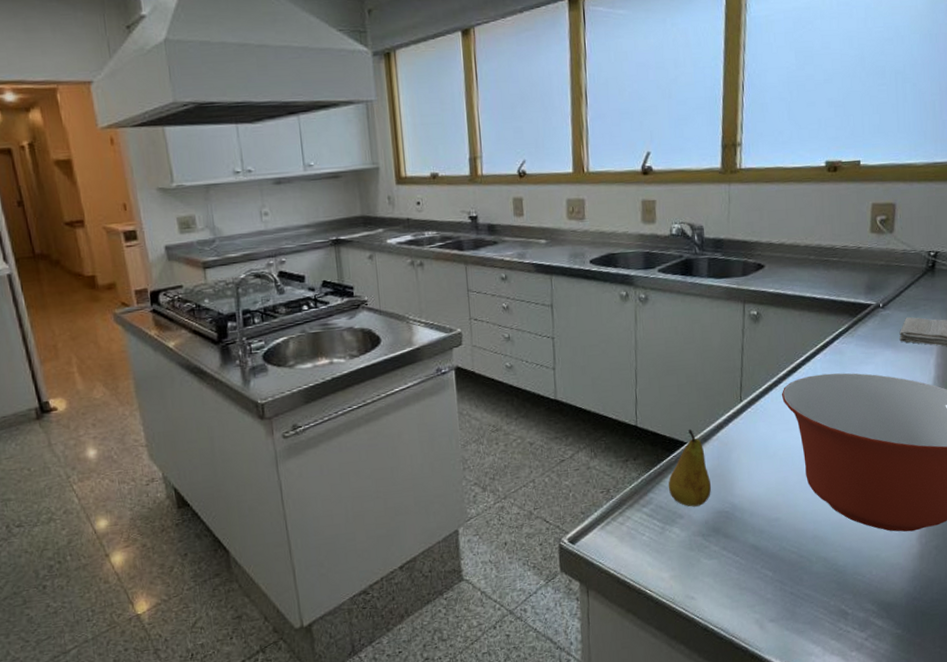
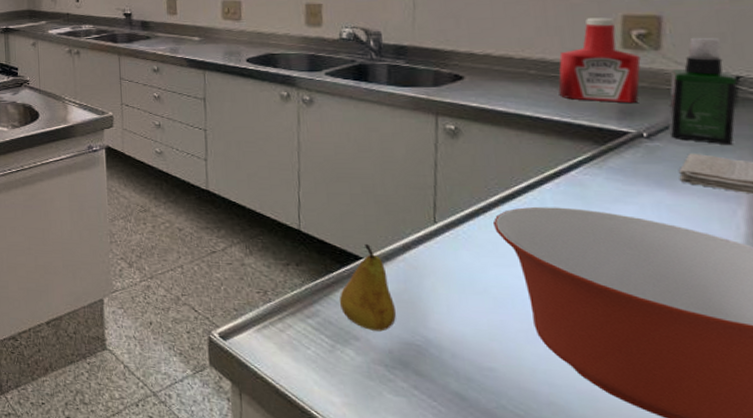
ketchup bottle: none [829,206,881,280] -> present [558,17,641,104]
spray bottle: none [895,220,936,309] -> present [668,37,738,146]

